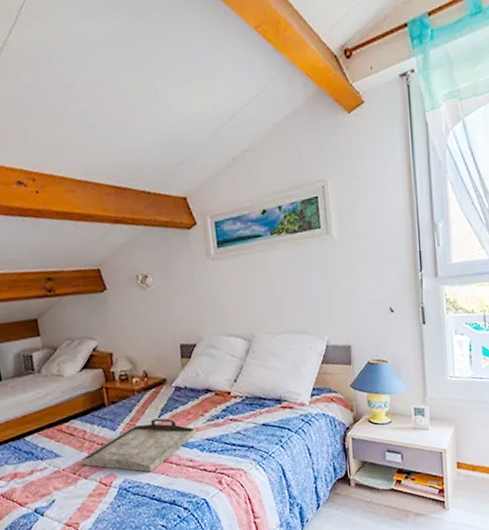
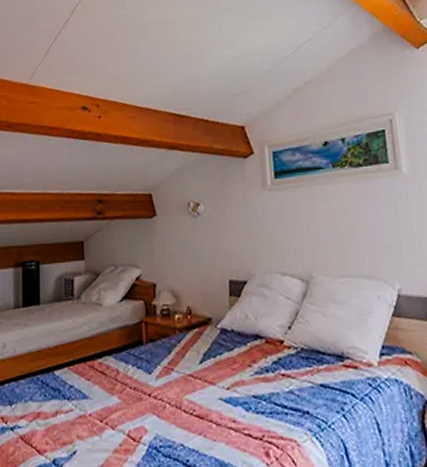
serving tray: present [80,418,196,473] -> none [110,364,241,430]

